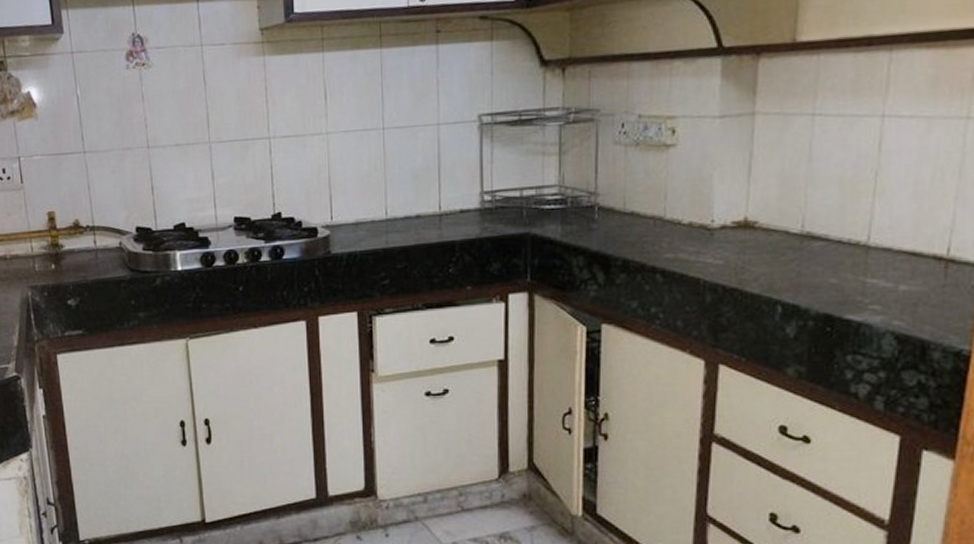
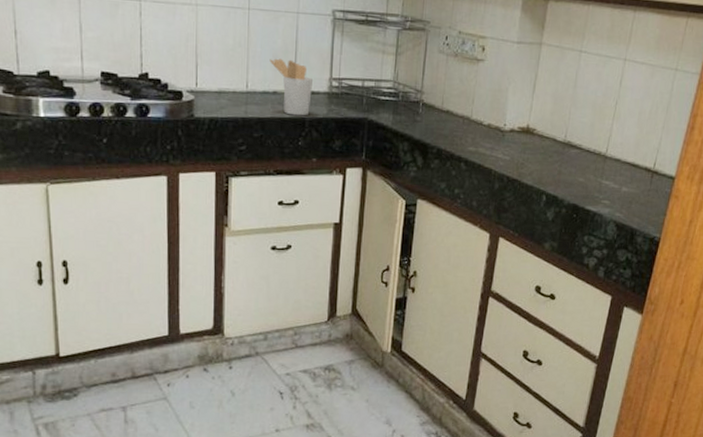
utensil holder: none [410,177,462,240] -> present [269,58,314,116]

